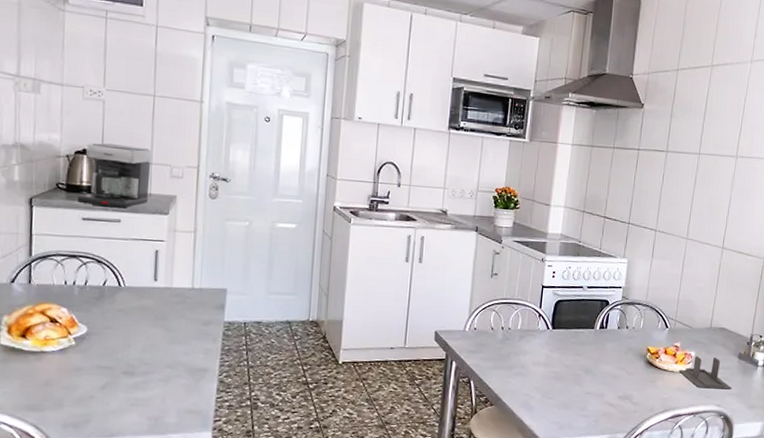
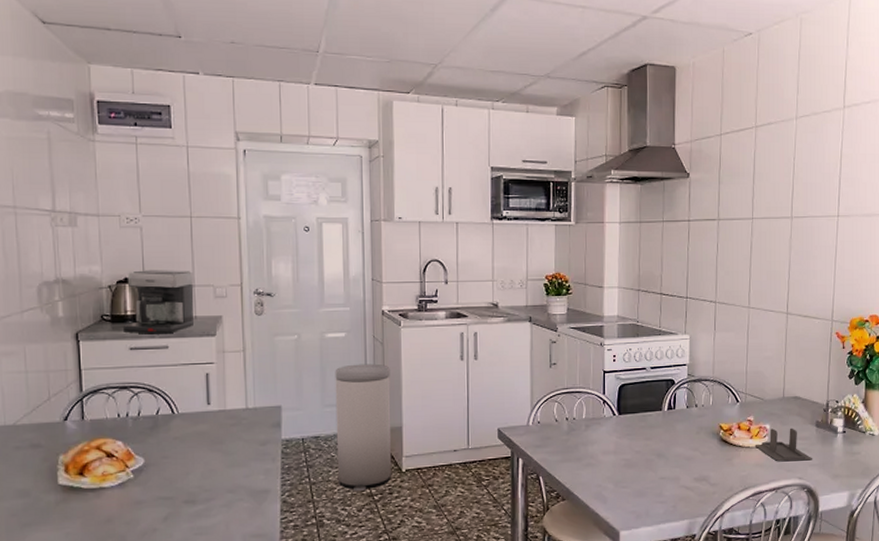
pedal bin: none [275,255,336,380] -> present [335,363,392,492]

